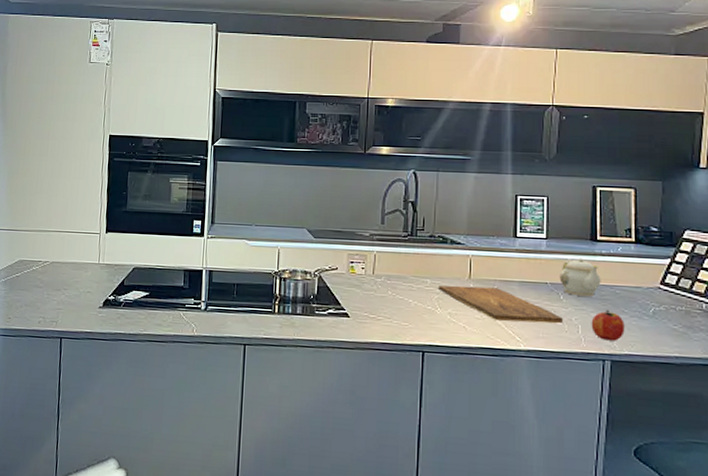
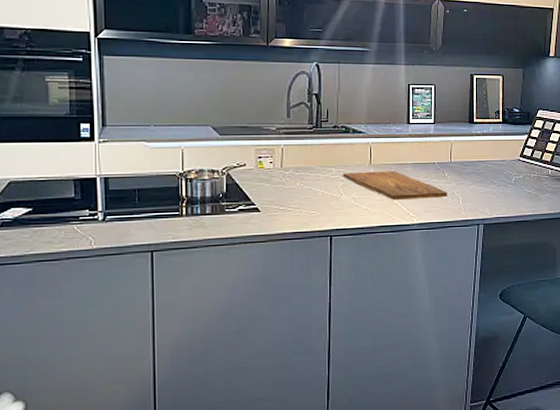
teapot: present [559,258,601,297] -> none [444,139,477,172]
fruit: present [591,309,625,341] -> none [469,181,494,208]

